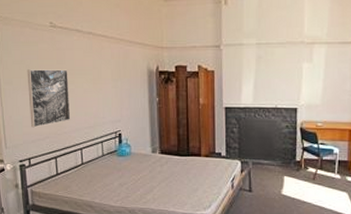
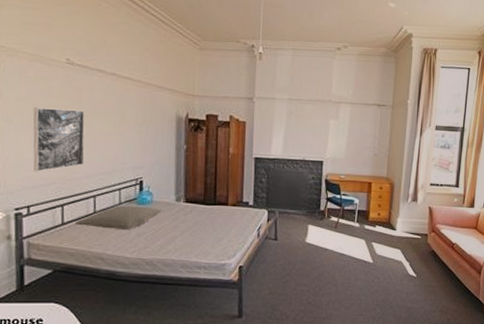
pillow: none [67,157,140,180] -> present [75,205,162,229]

